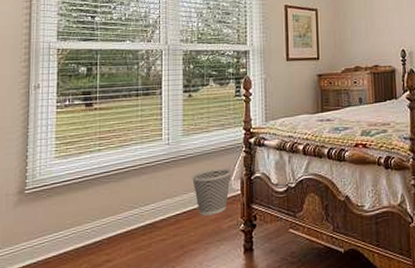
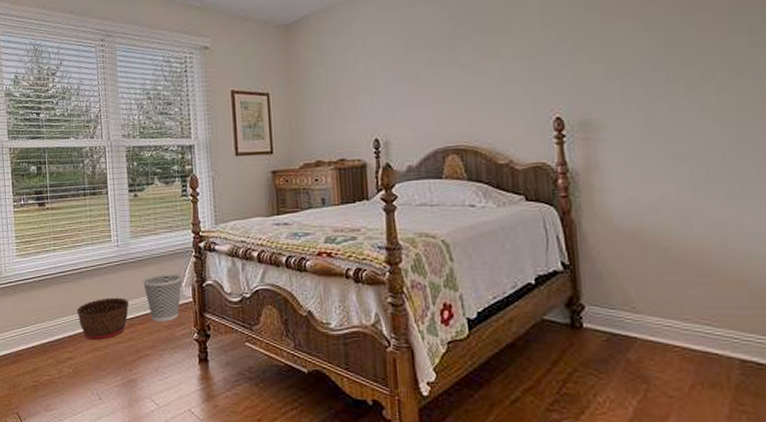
basket: none [119,194,177,240] -> present [76,297,130,340]

